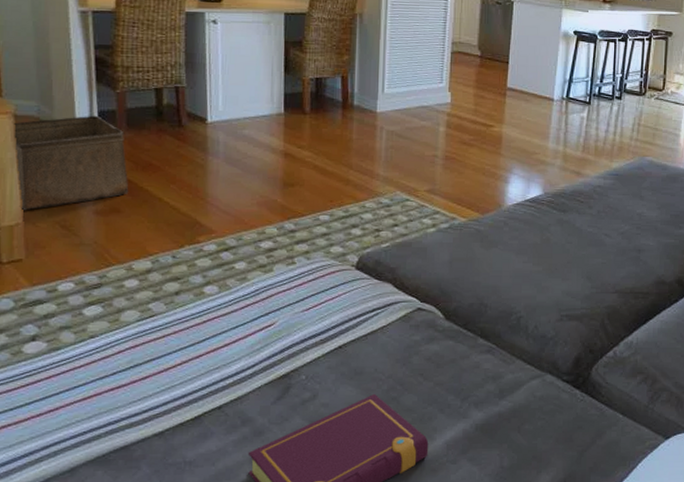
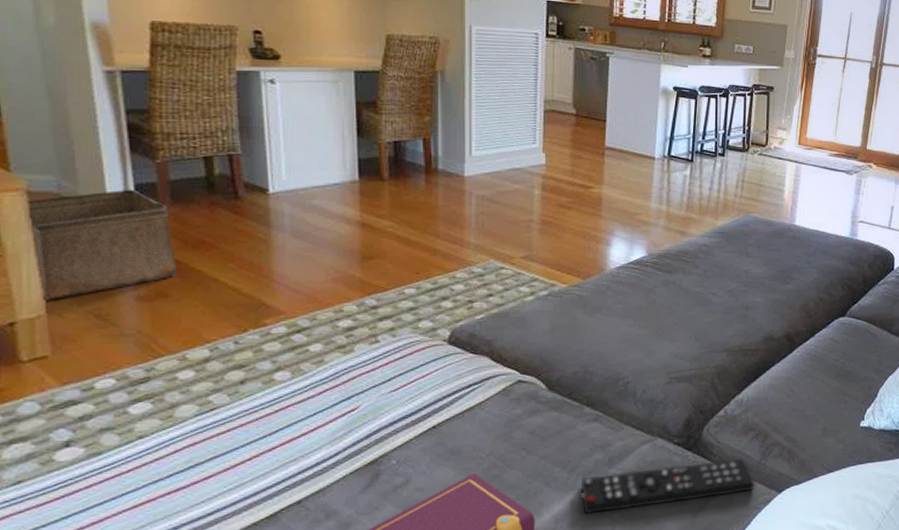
remote control: none [472,401,642,444] -> present [580,458,755,515]

